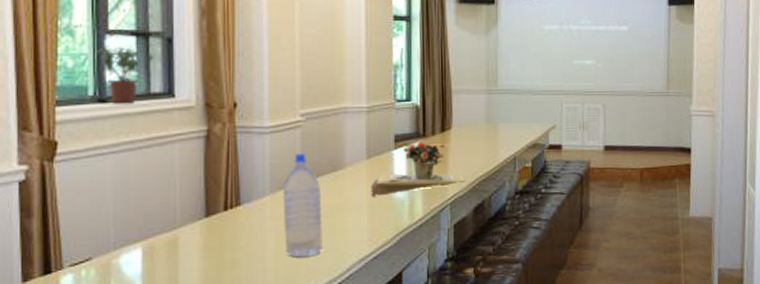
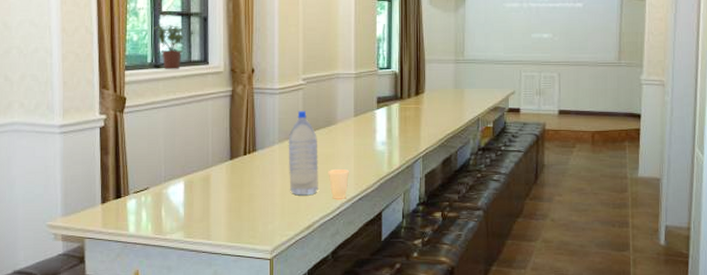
cup: none [334,222,361,260] -> present [328,168,349,199]
flower arrangement: present [371,142,466,197] -> none [357,103,436,148]

